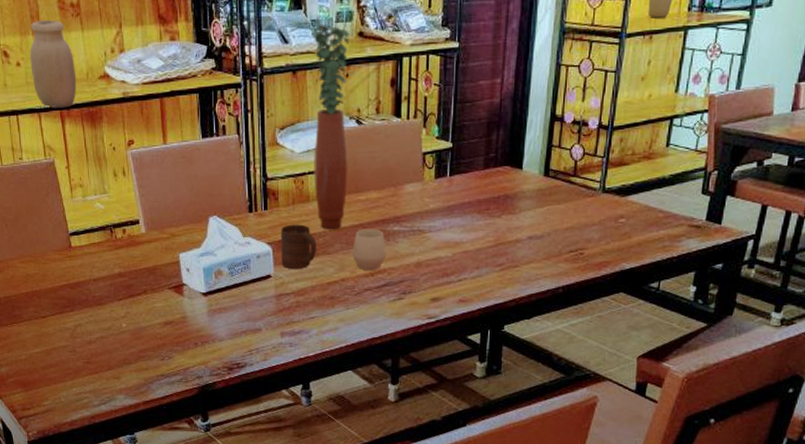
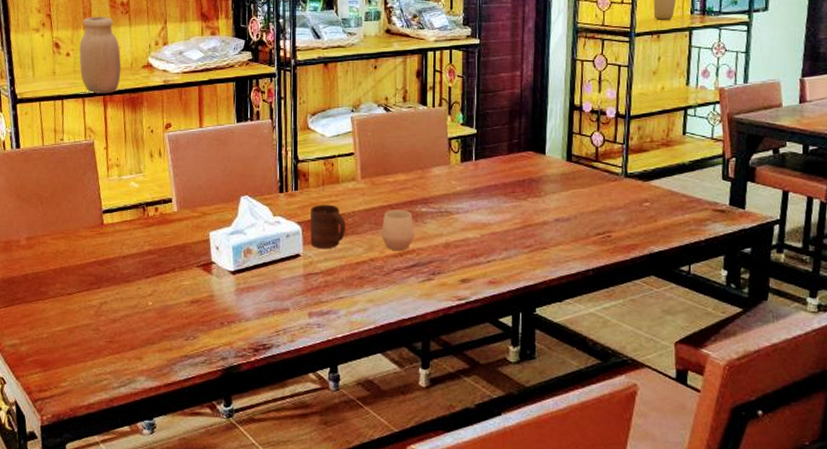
vase: present [313,15,350,230] -> none [343,15,378,211]

